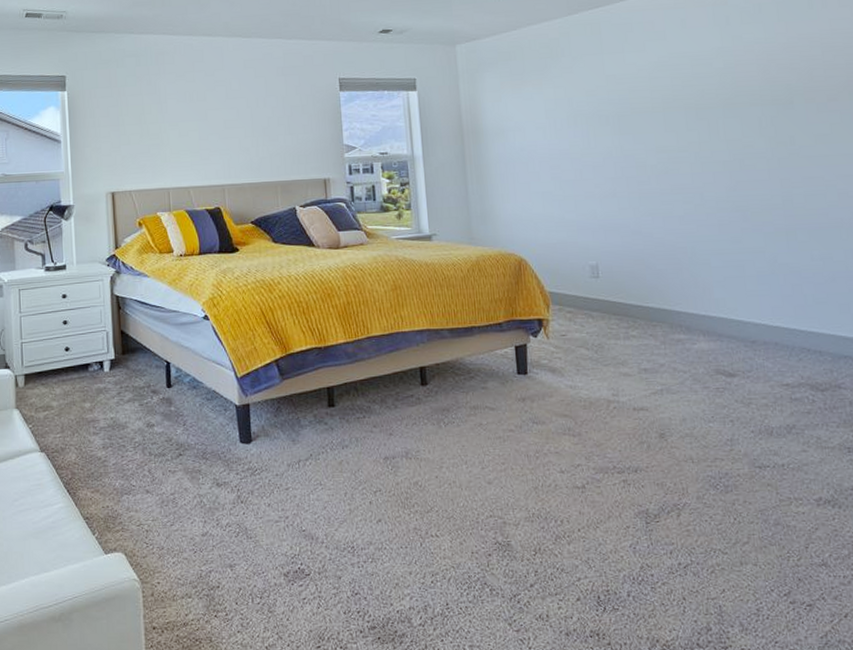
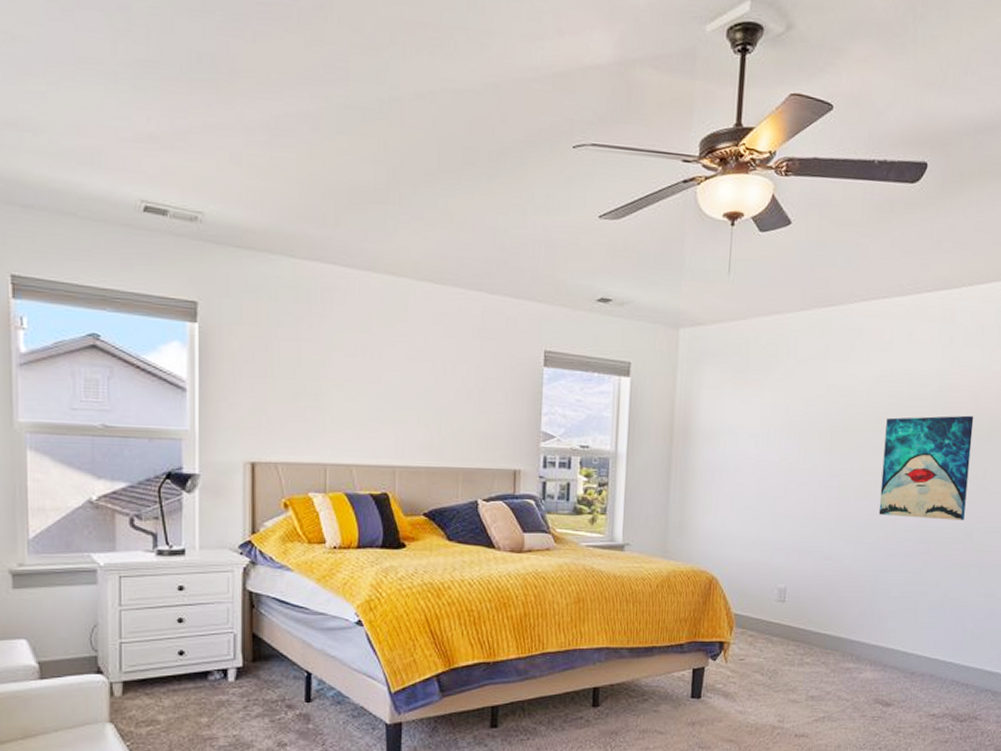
wall art: none [674,86,779,189] -> present [878,415,974,520]

